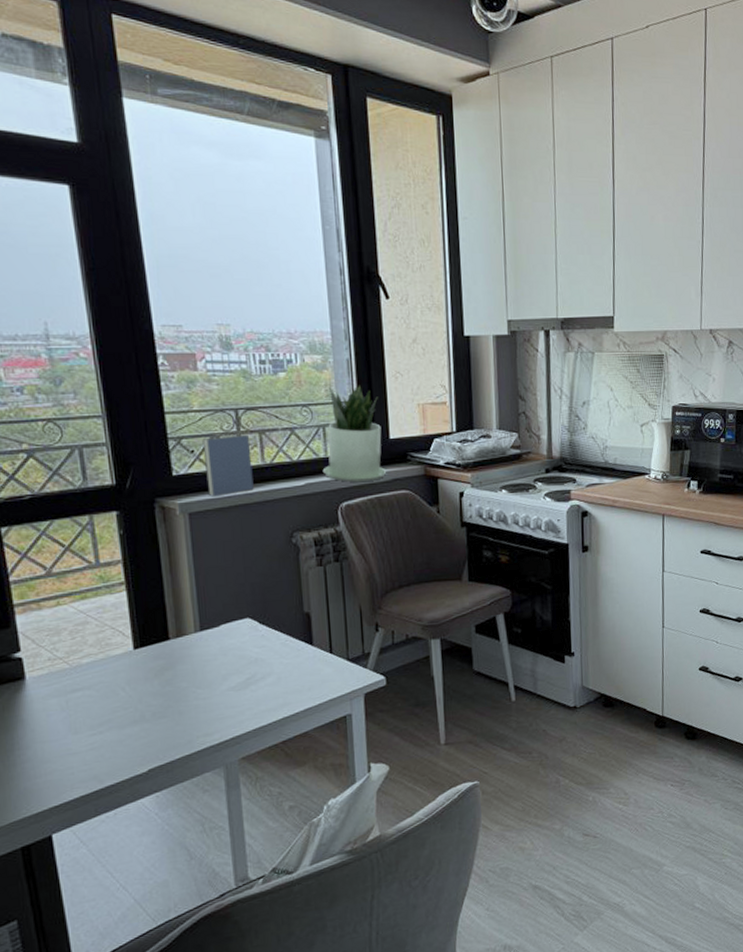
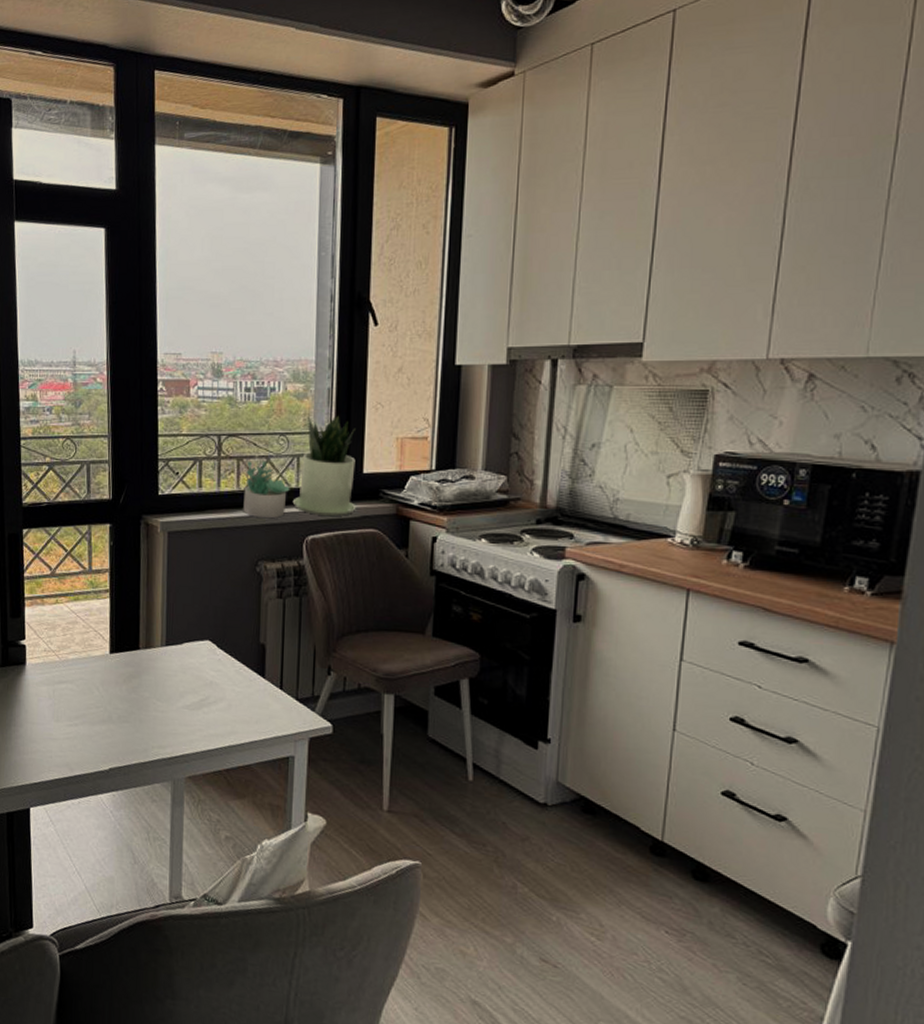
book: present [202,434,254,497] -> none [186,460,228,518]
succulent plant: none [268,432,319,490] -> present [243,460,290,519]

